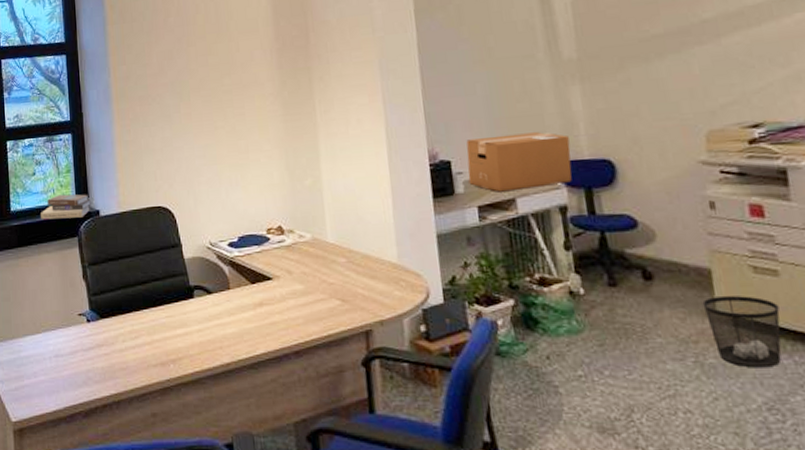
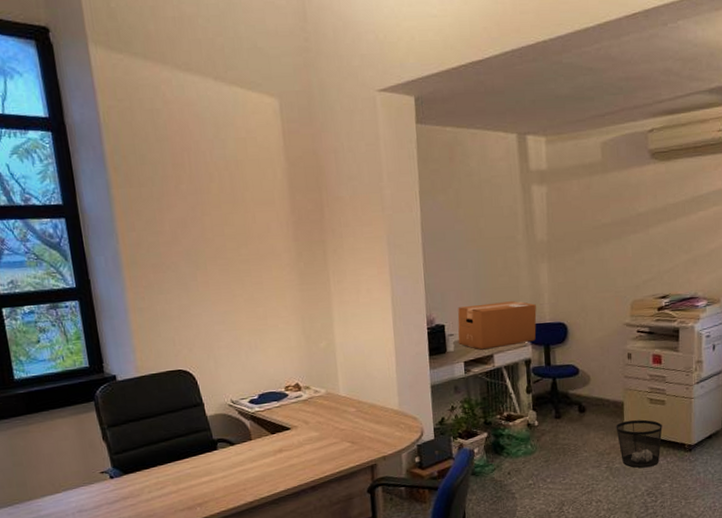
books: present [41,194,91,220] -> none [50,360,106,387]

